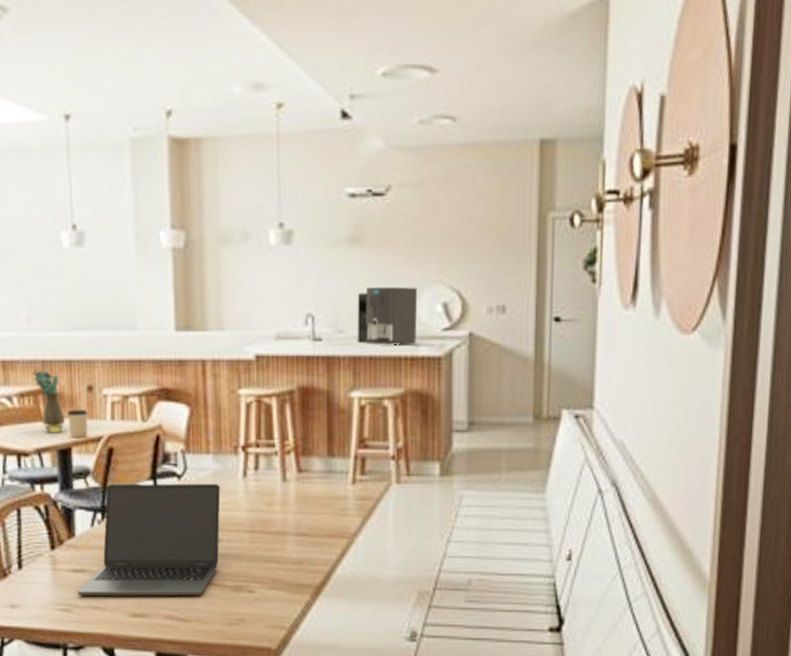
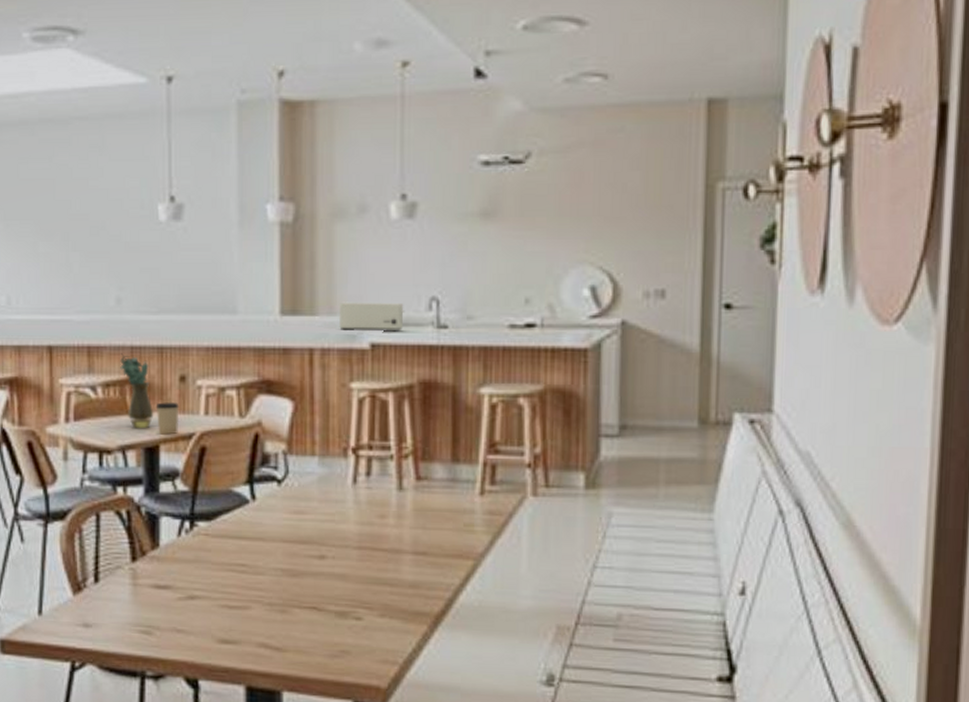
laptop: present [77,484,221,597] -> none [159,488,326,621]
toaster: none [227,318,284,345] -> present [339,302,404,332]
coffee machine: present [357,287,418,345] -> none [489,268,561,334]

